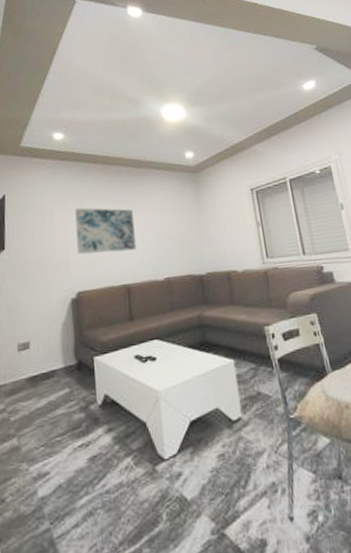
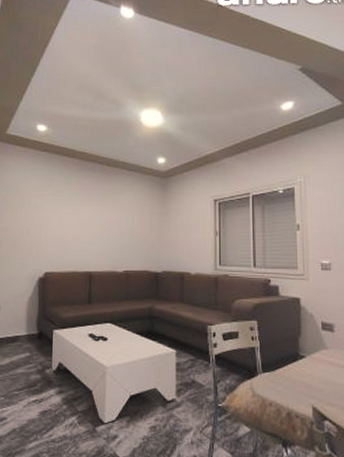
wall art: present [75,208,136,255] -> none [48,198,102,242]

